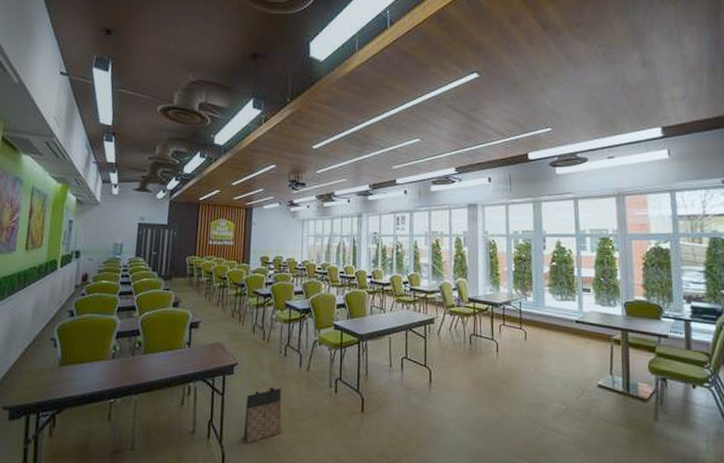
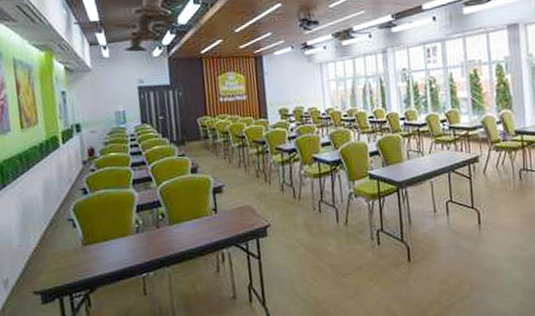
bag: present [243,387,282,443] -> none [284,245,326,303]

